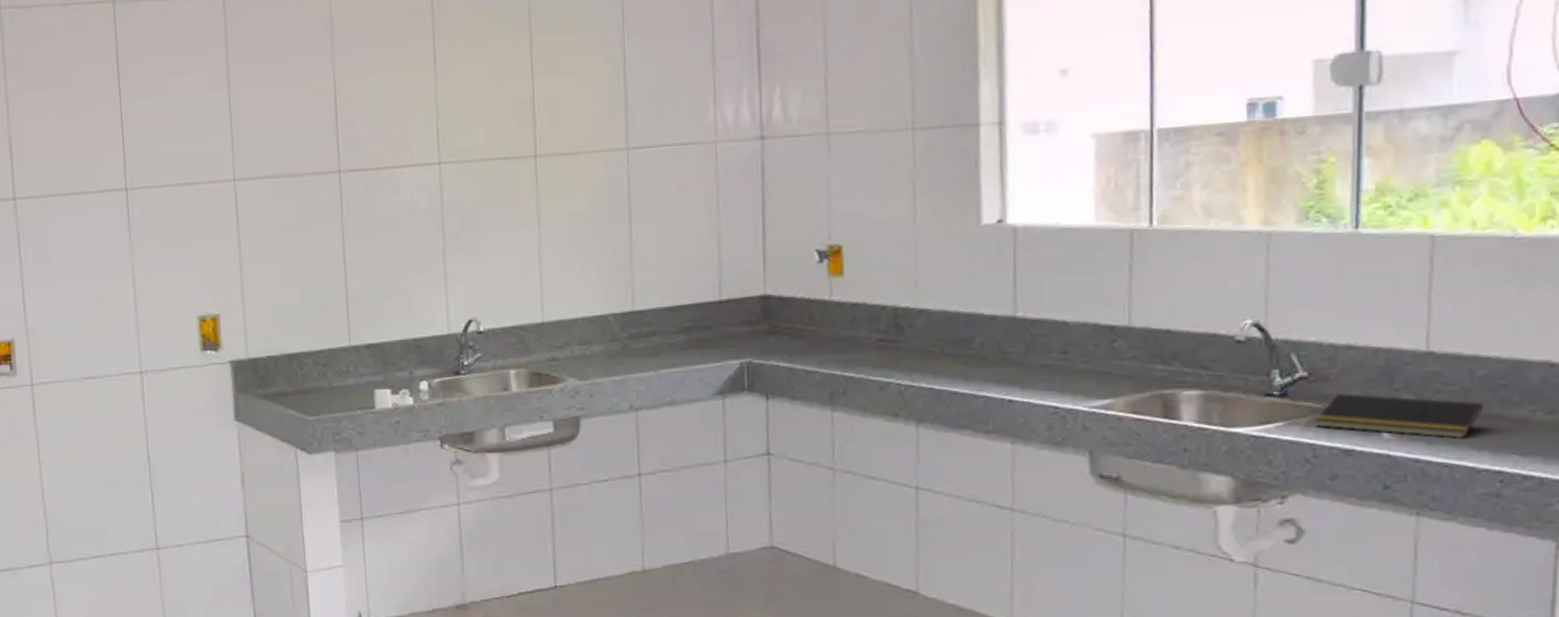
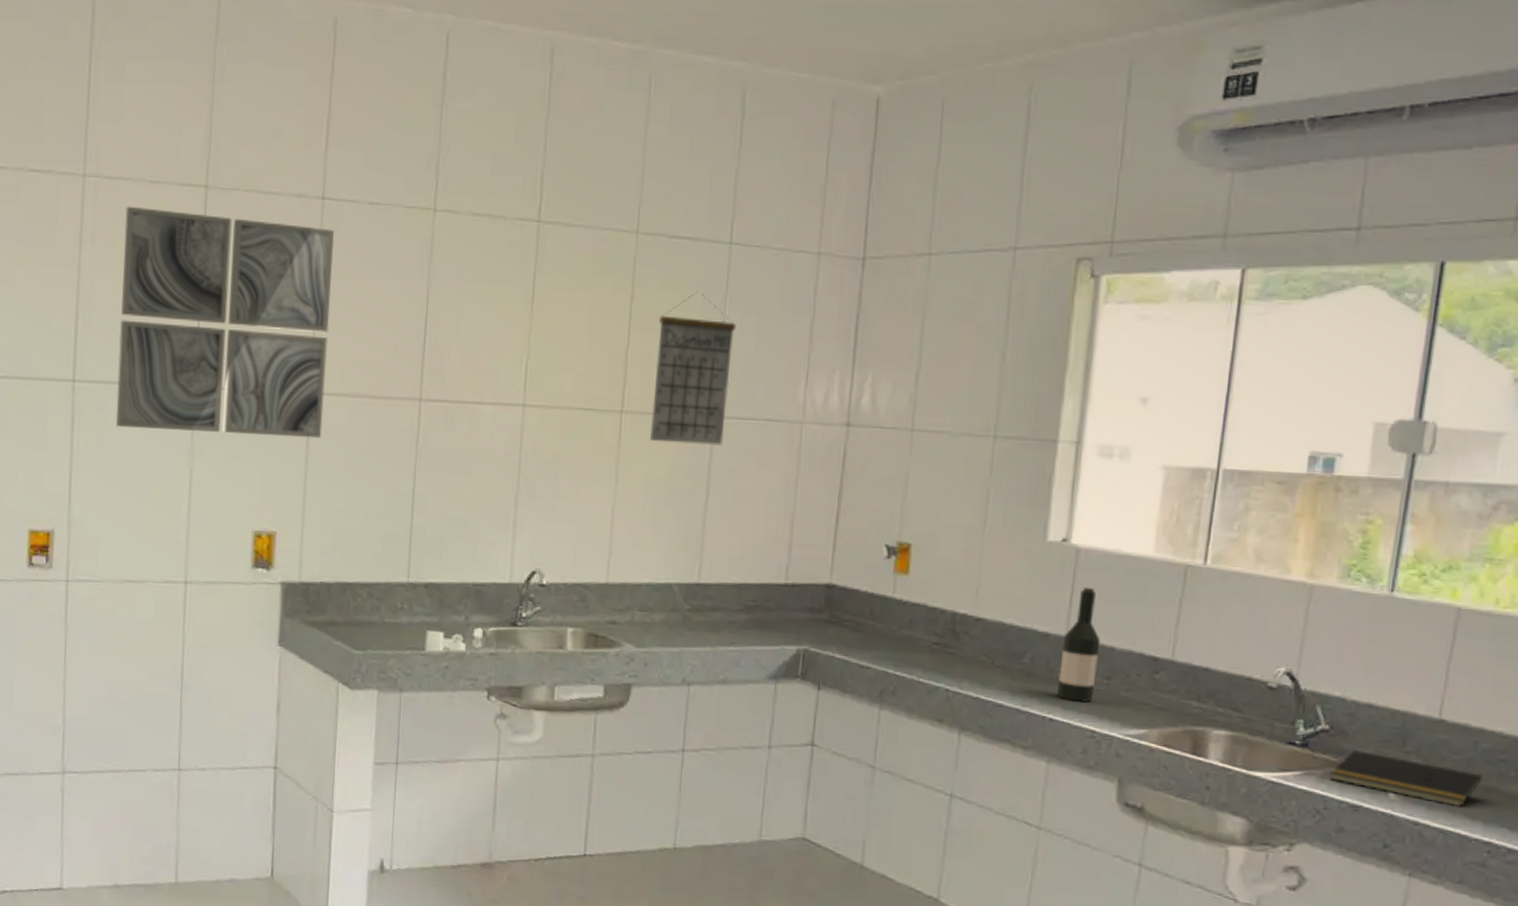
wall art: none [42,23,251,237] -> present [115,206,334,439]
calendar: none [560,29,639,181] -> present [650,290,737,445]
wine bottle: none [1012,265,1052,380] -> present [1057,588,1101,702]

